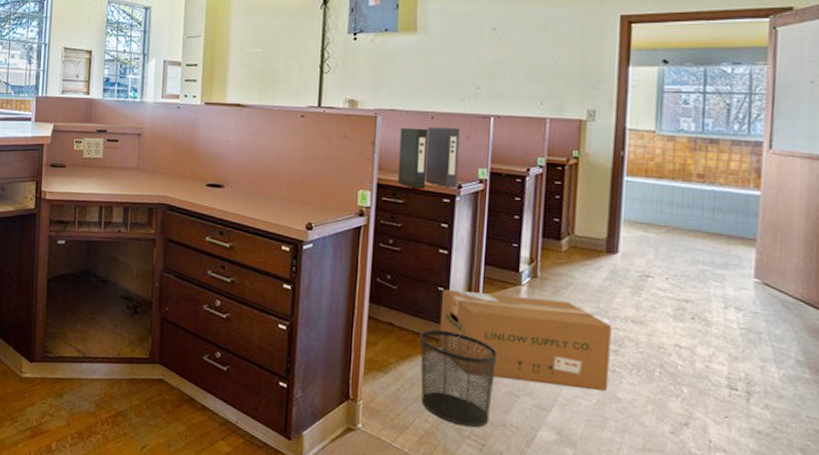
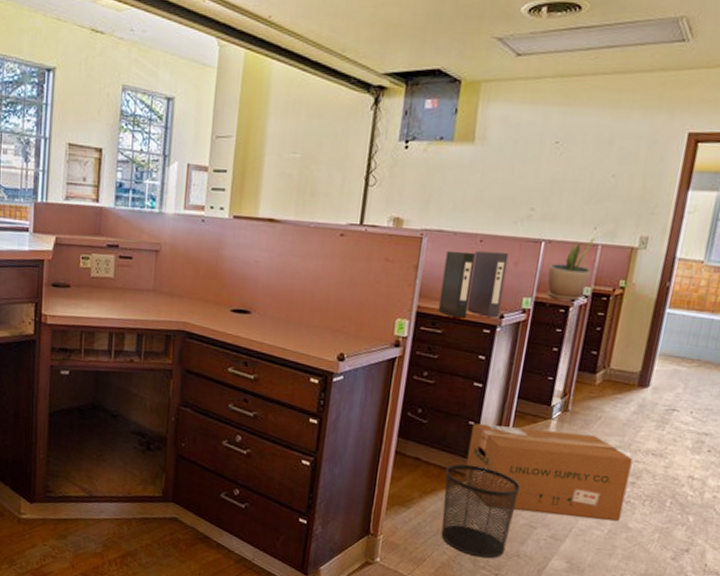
potted plant: none [500,111,545,171] -> present [547,237,598,301]

